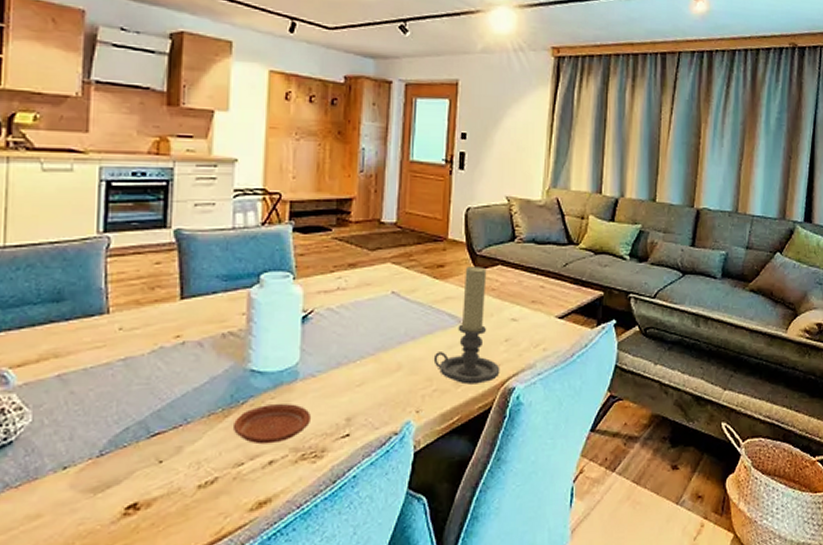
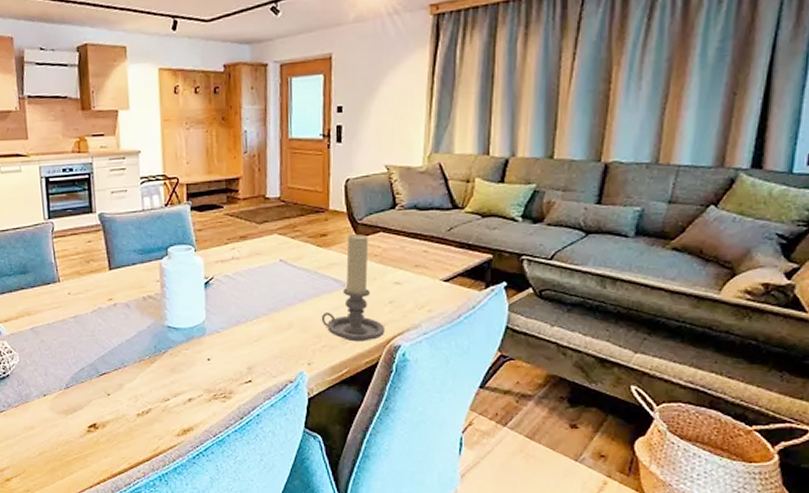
plate: present [232,404,312,445] -> none [158,354,220,385]

